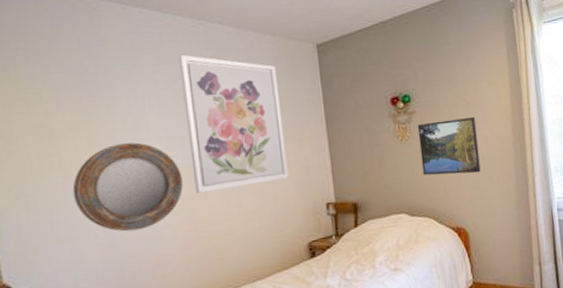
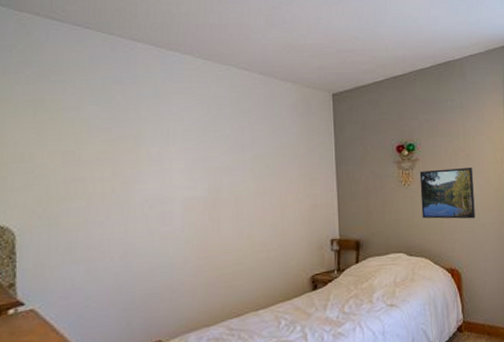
home mirror: present [72,142,183,232] -> none [93,173,198,256]
wall art: present [178,54,289,194] -> none [204,95,298,225]

